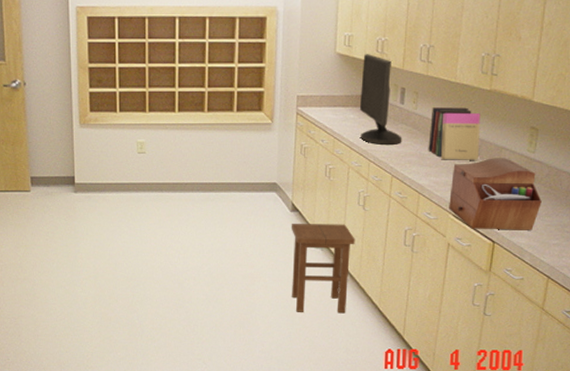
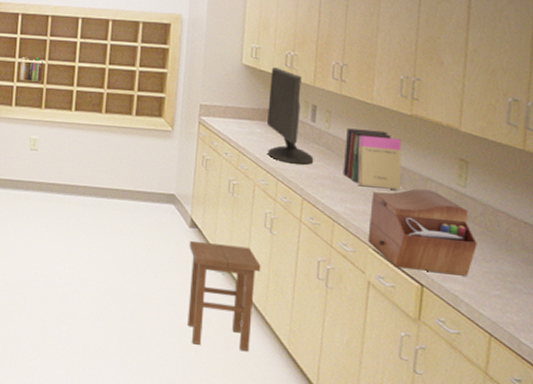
books: none [121,60,143,86] -> present [20,56,43,82]

